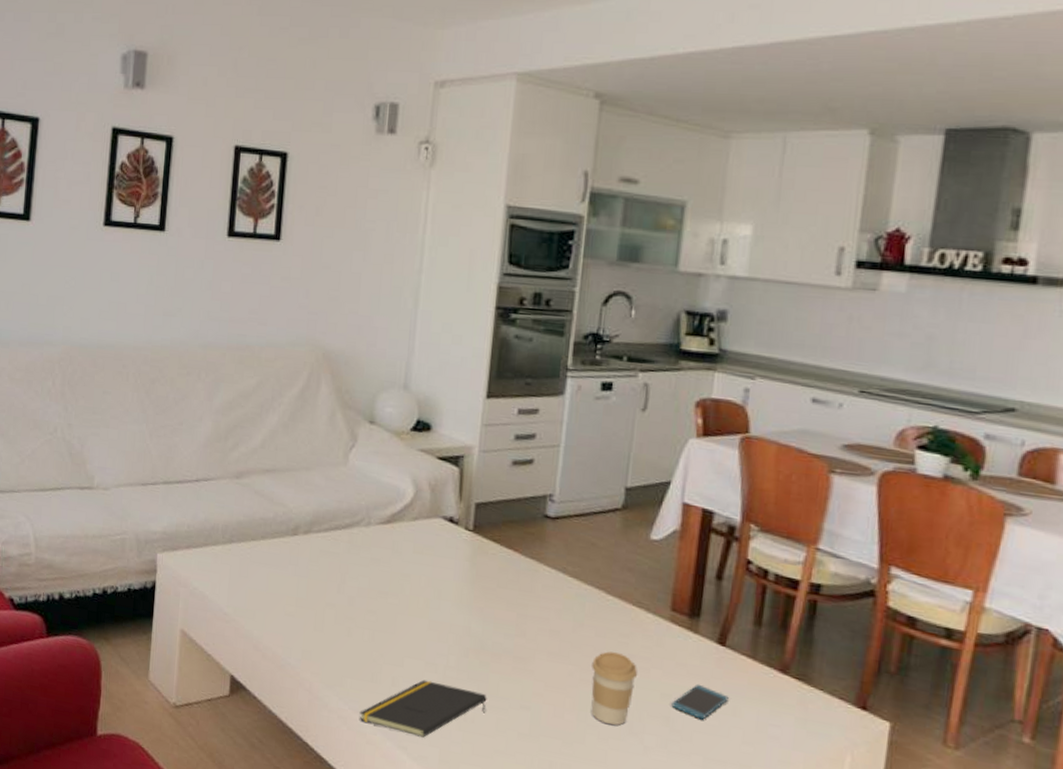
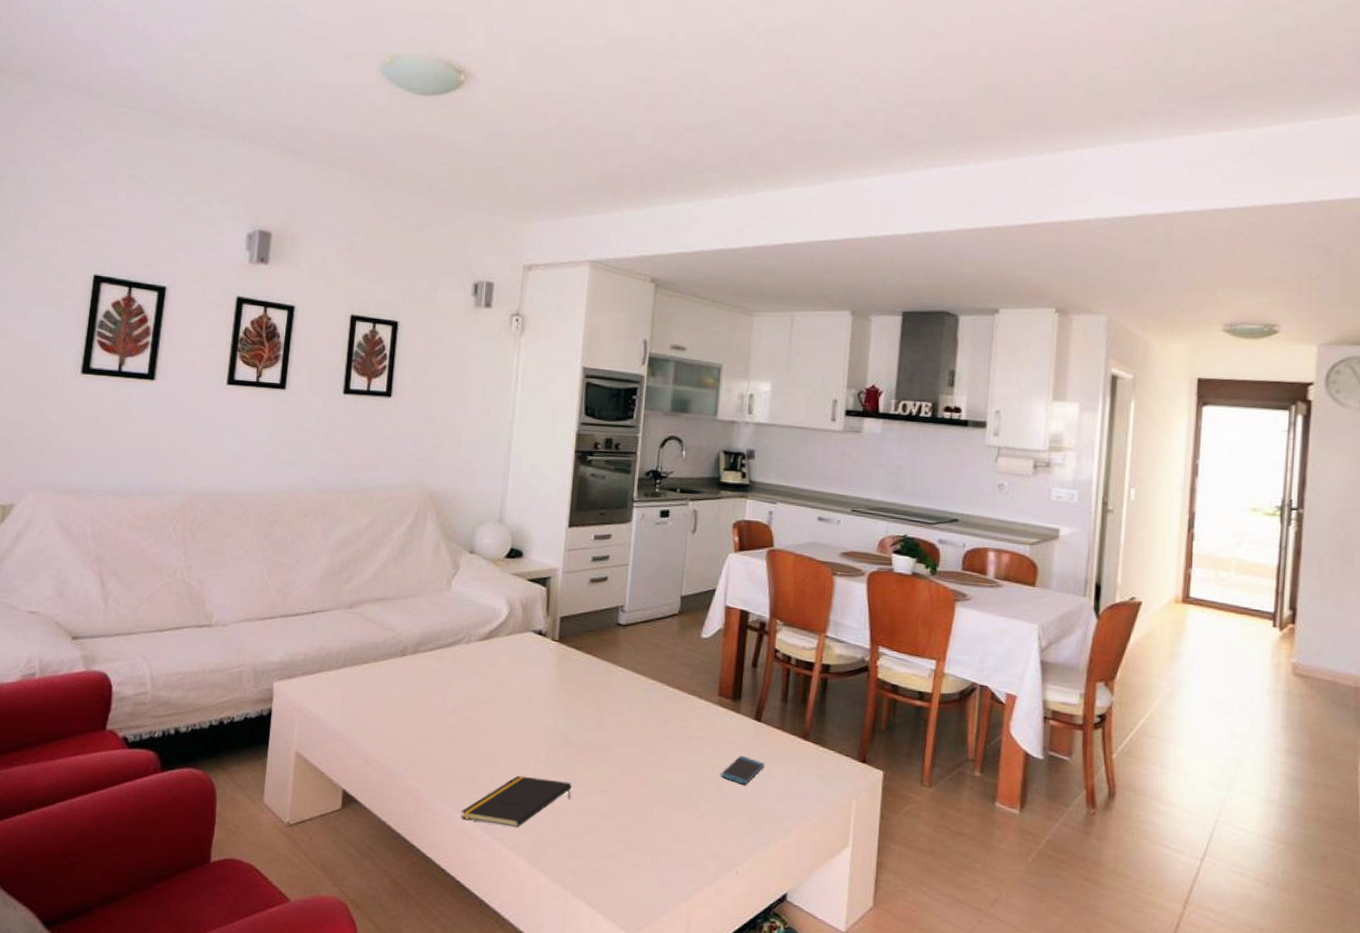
coffee cup: present [591,651,638,726] -> none [657,735,694,798]

